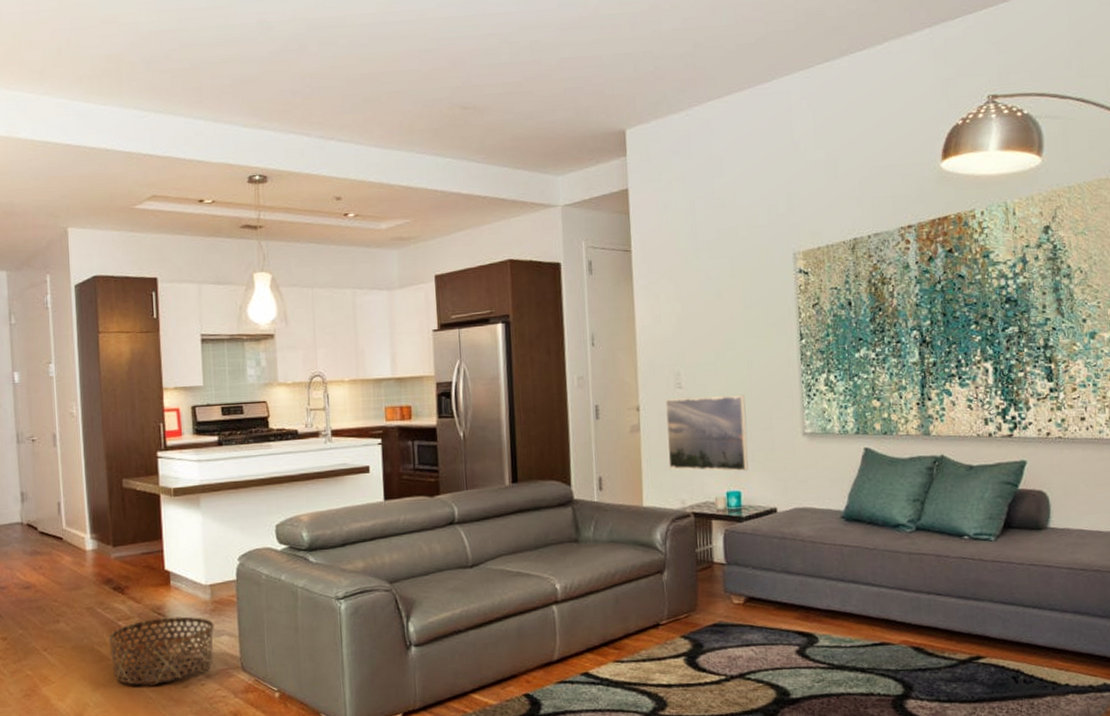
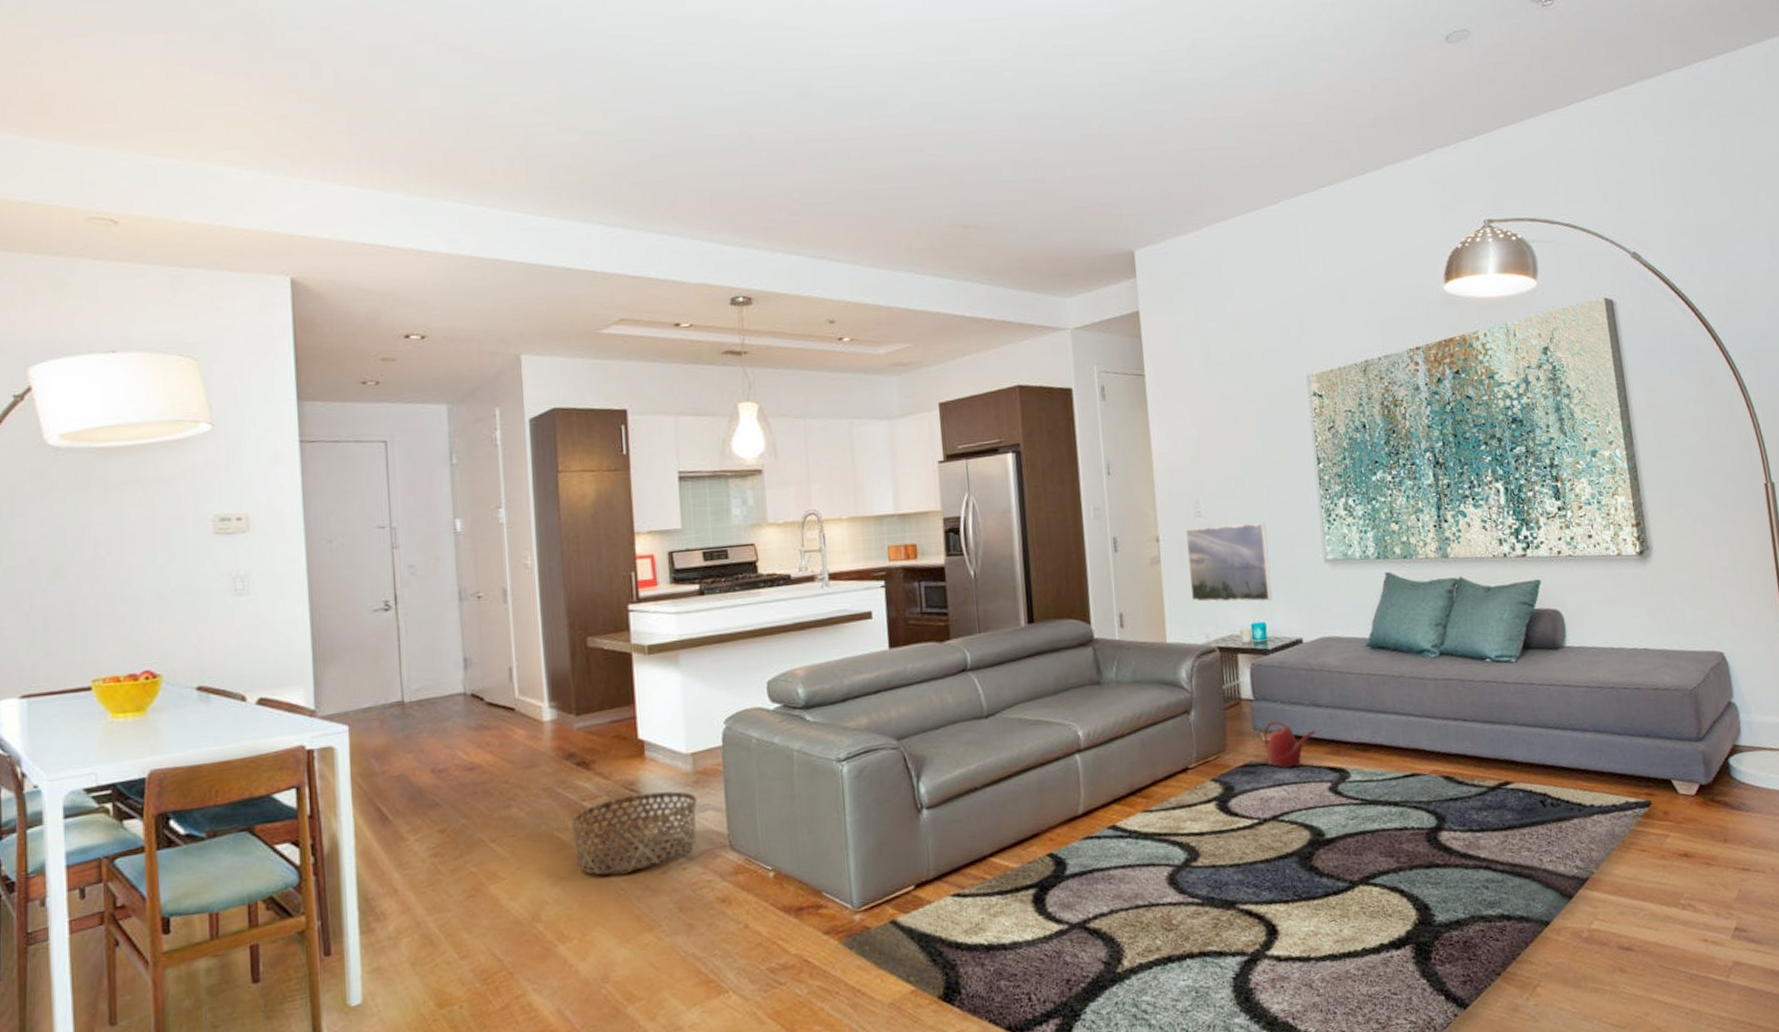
watering can: none [734,584,787,630] -> present [1263,720,1317,768]

